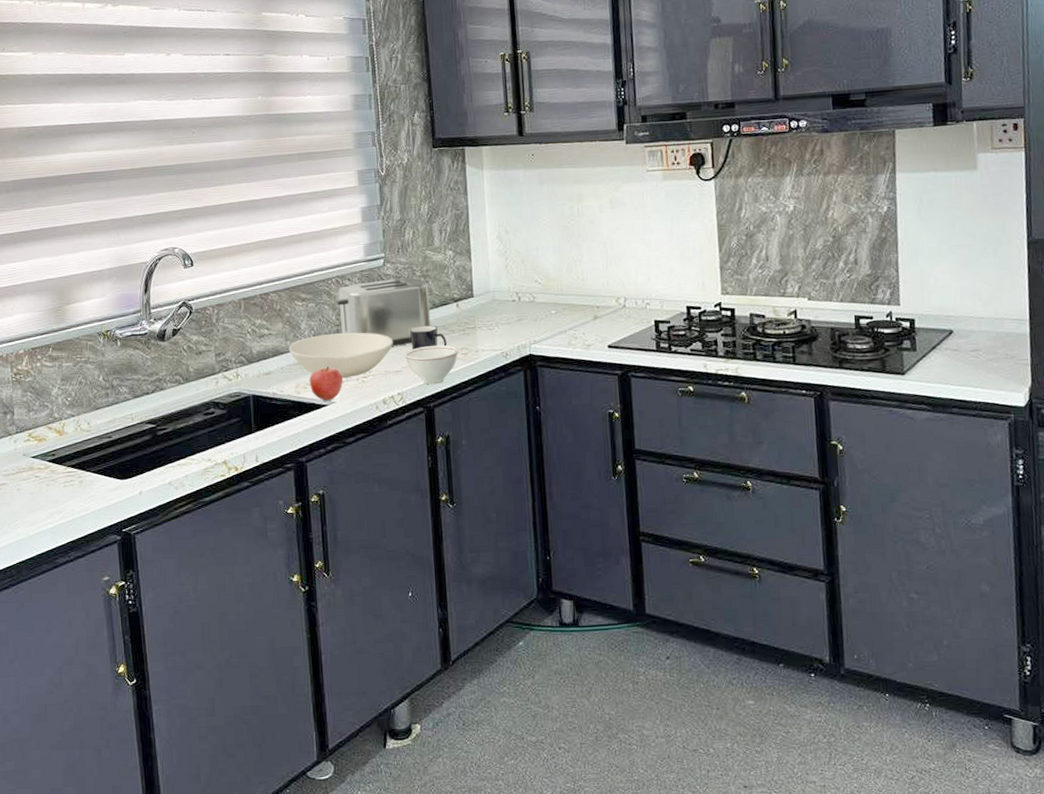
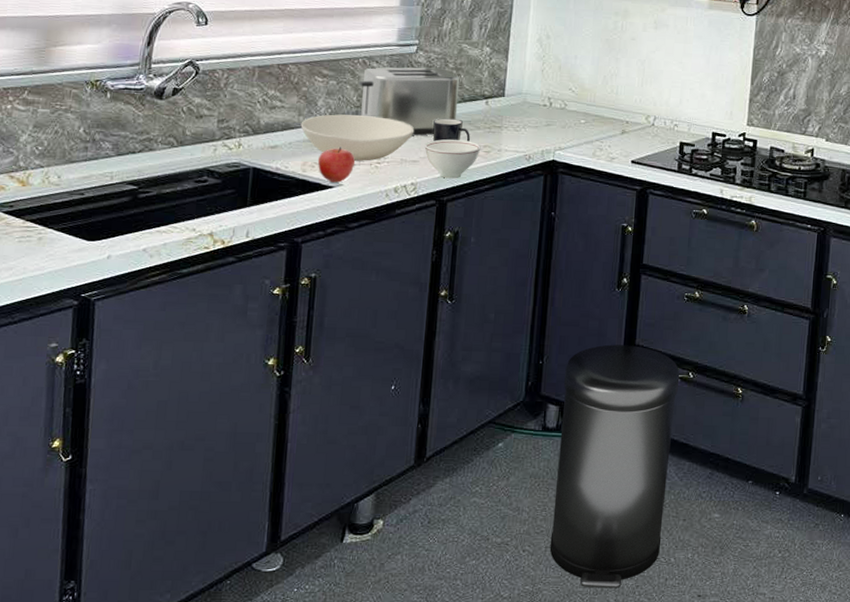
pedal bin: none [573,533,697,783] -> present [549,344,680,589]

